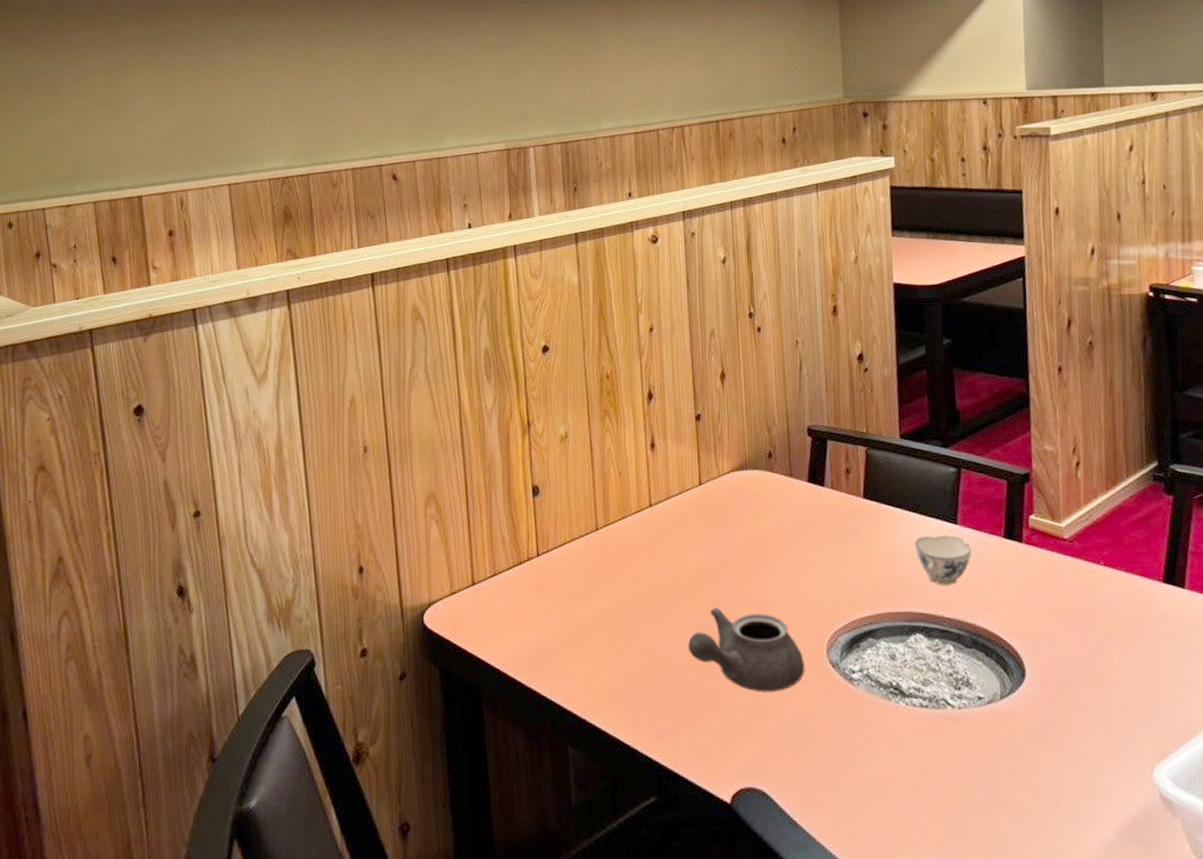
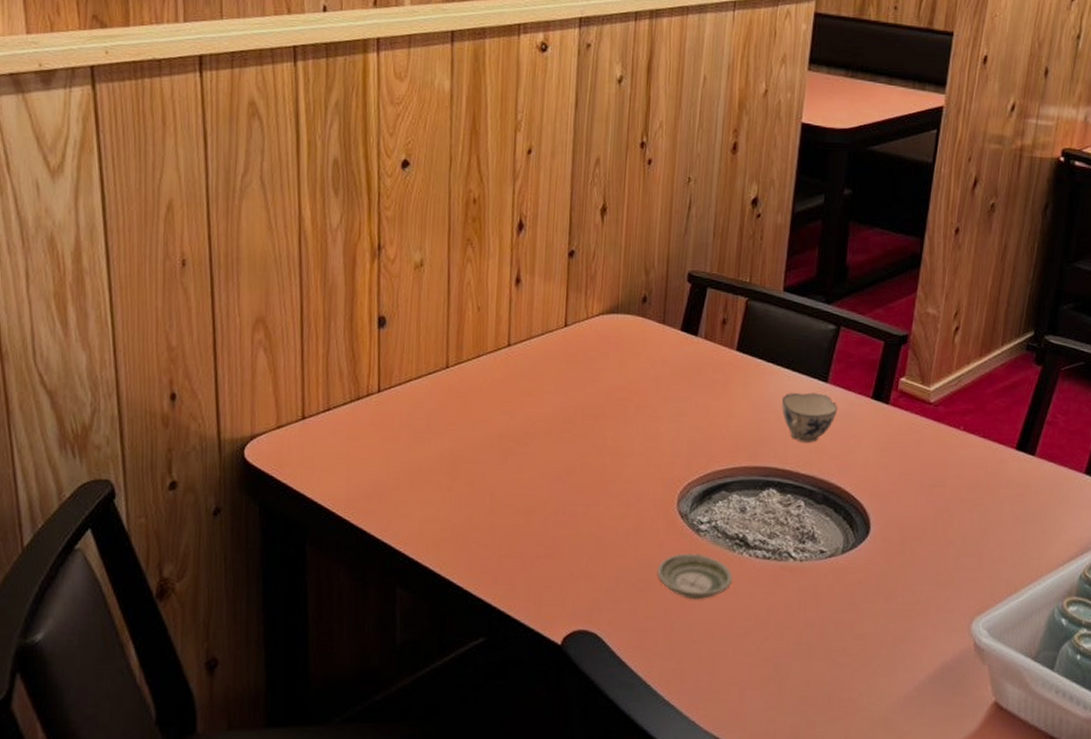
teapot: present [688,606,805,692] -> none [534,453,654,540]
saucer: none [816,704,893,753] -> present [657,553,733,600]

